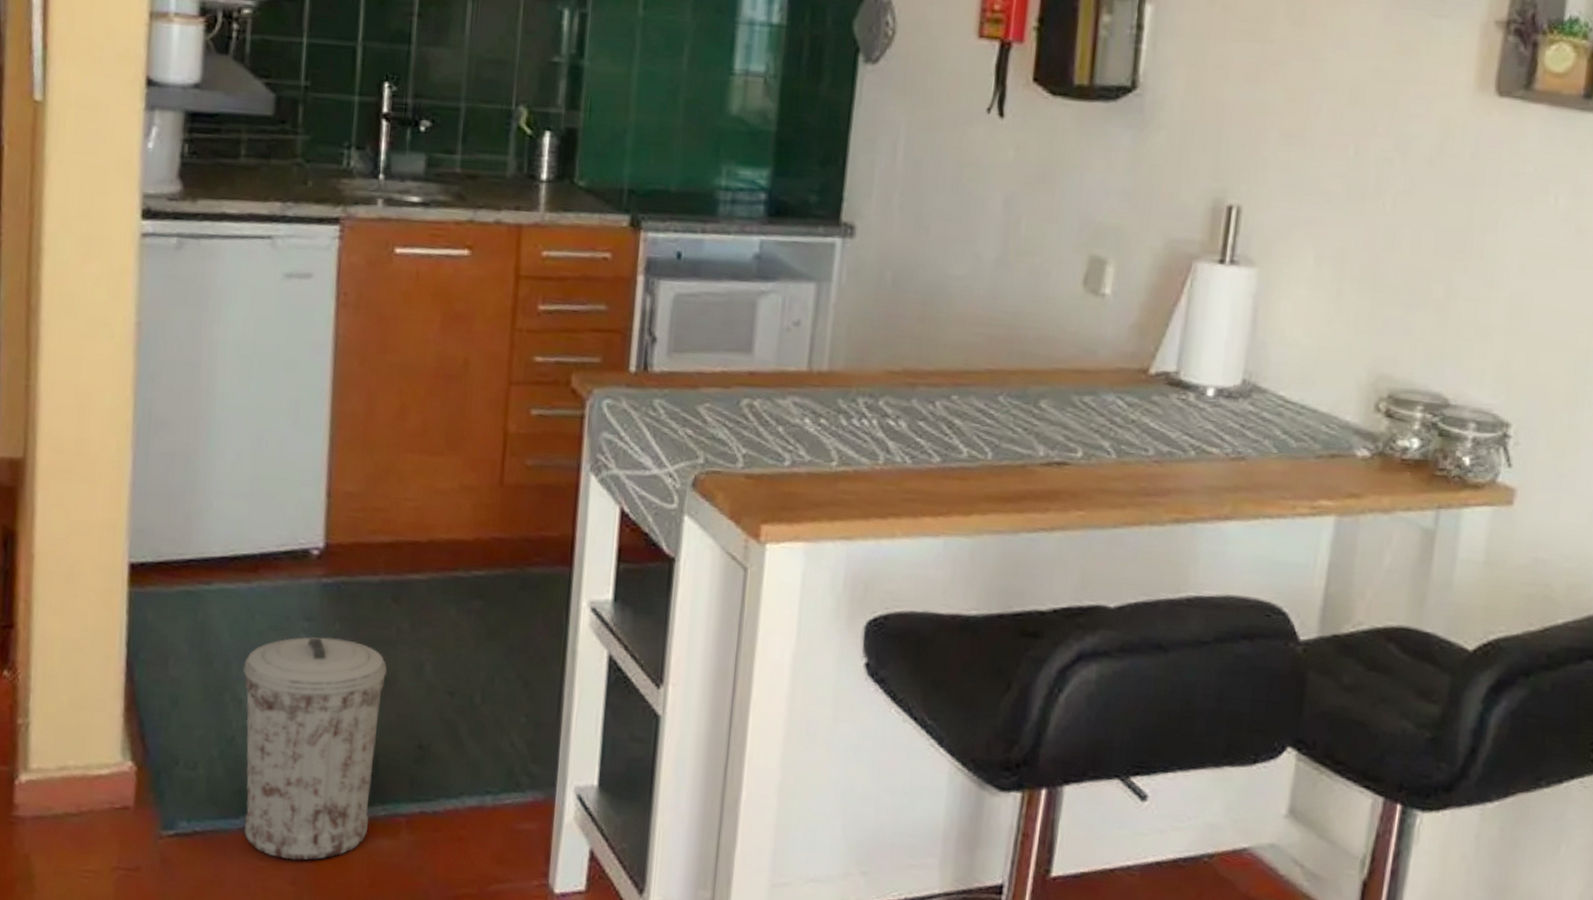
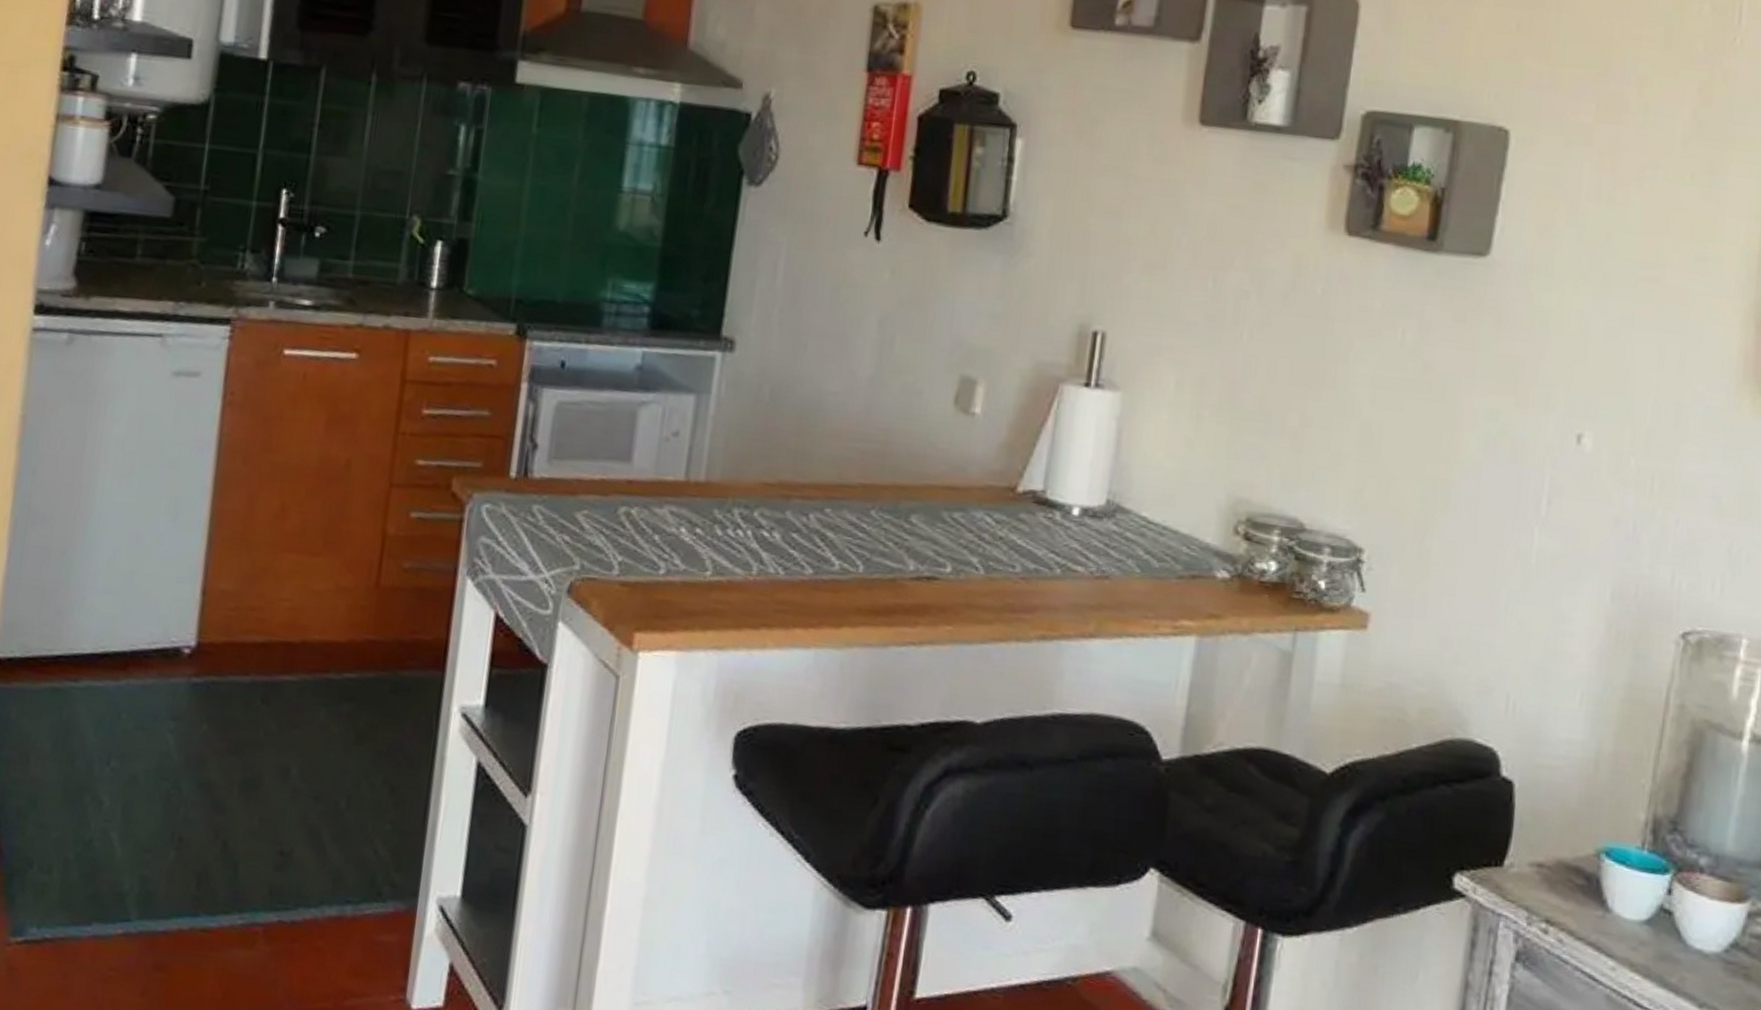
trash can: present [243,636,387,861] -> none [95,737,253,971]

